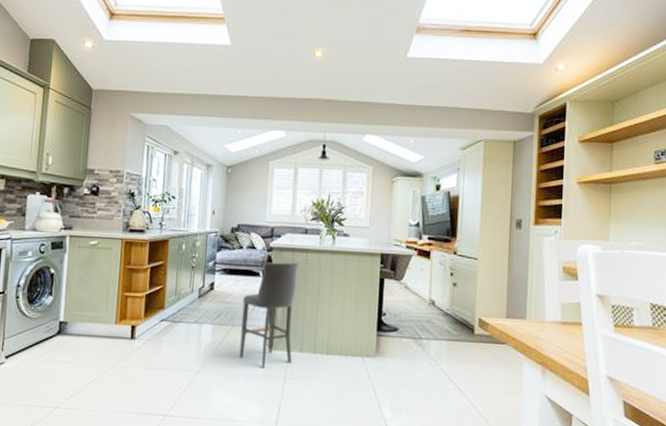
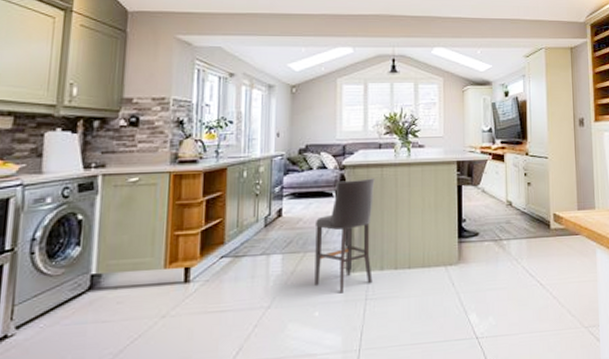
kettle: present [33,199,64,233] -> none [53,135,94,174]

